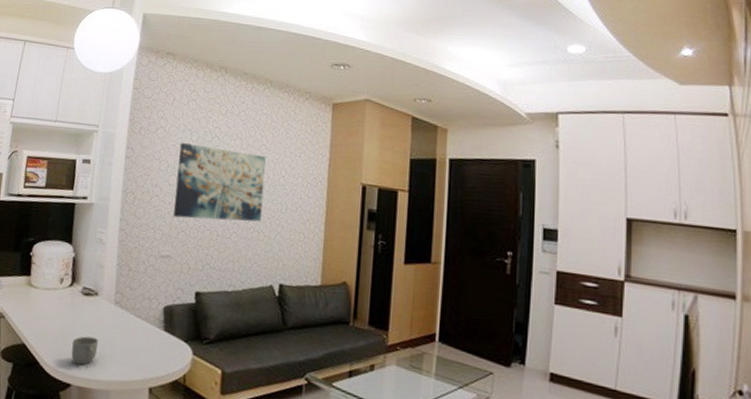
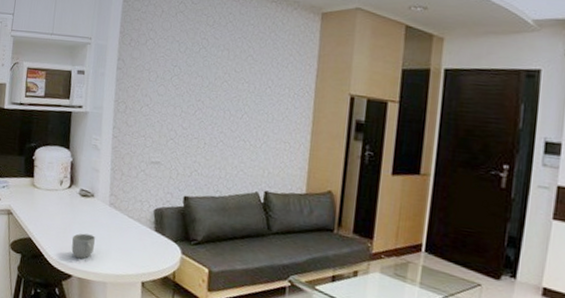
wall art: present [173,143,266,222] -> none [163,54,253,132]

